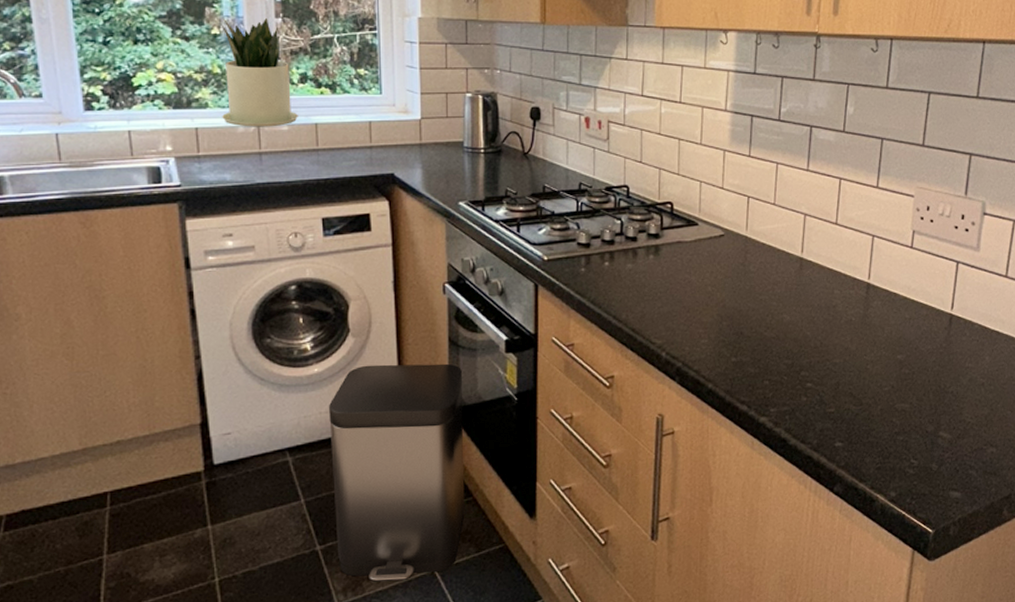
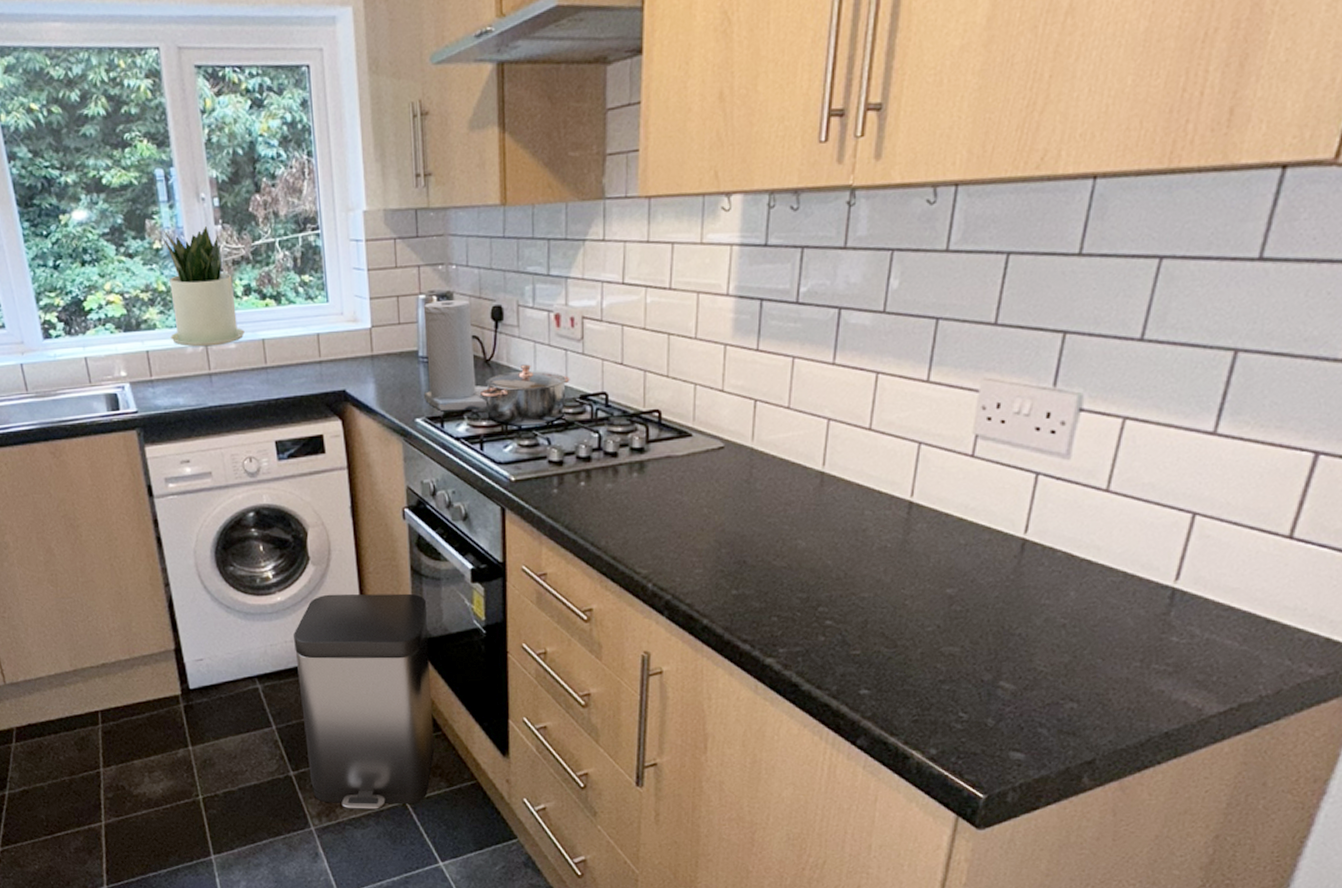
paper towel: none [467,99,526,197] -> present [423,299,489,411]
cooking pot: none [518,158,597,213] -> present [479,364,570,428]

